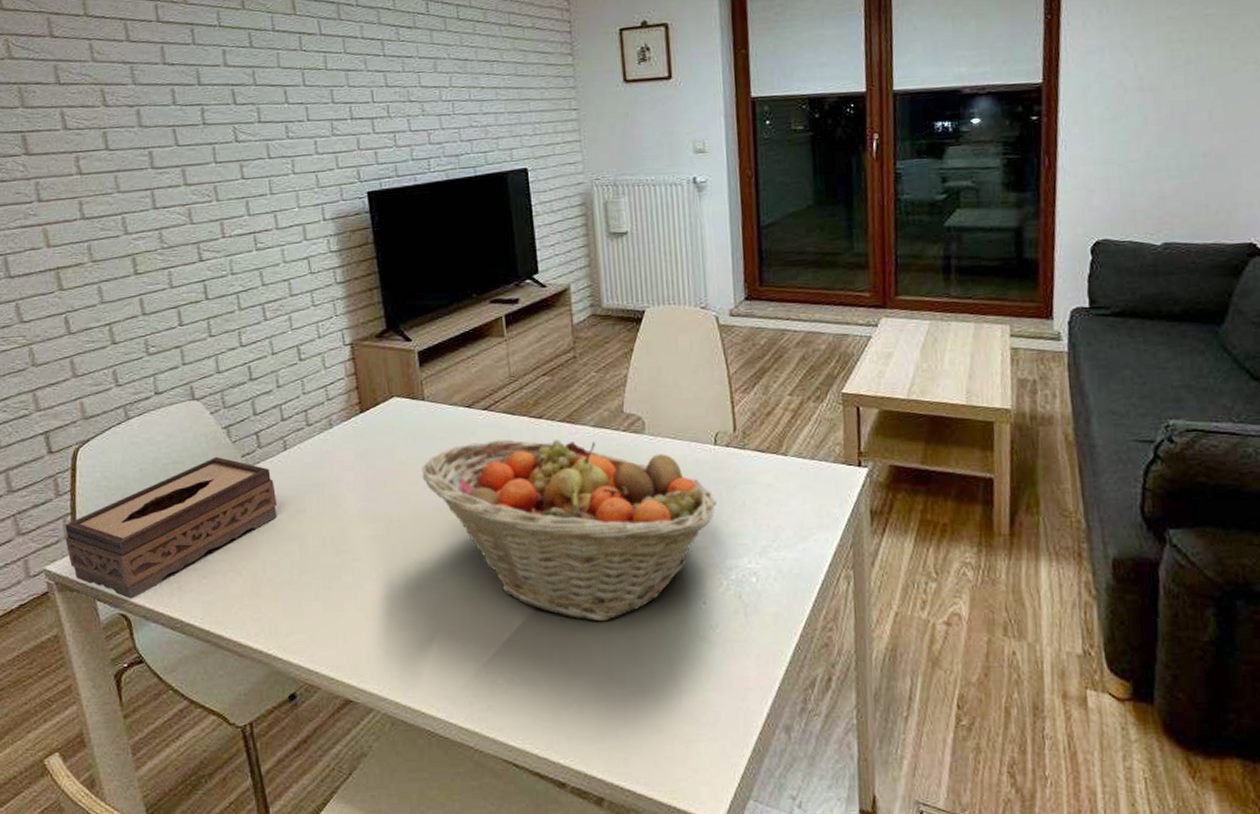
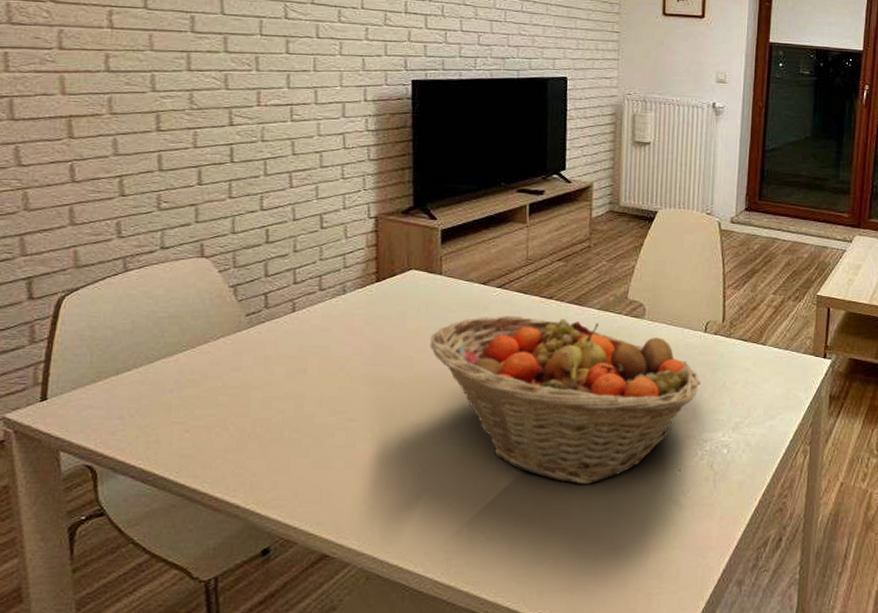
tissue box: present [65,456,278,599] -> none [33,313,278,451]

